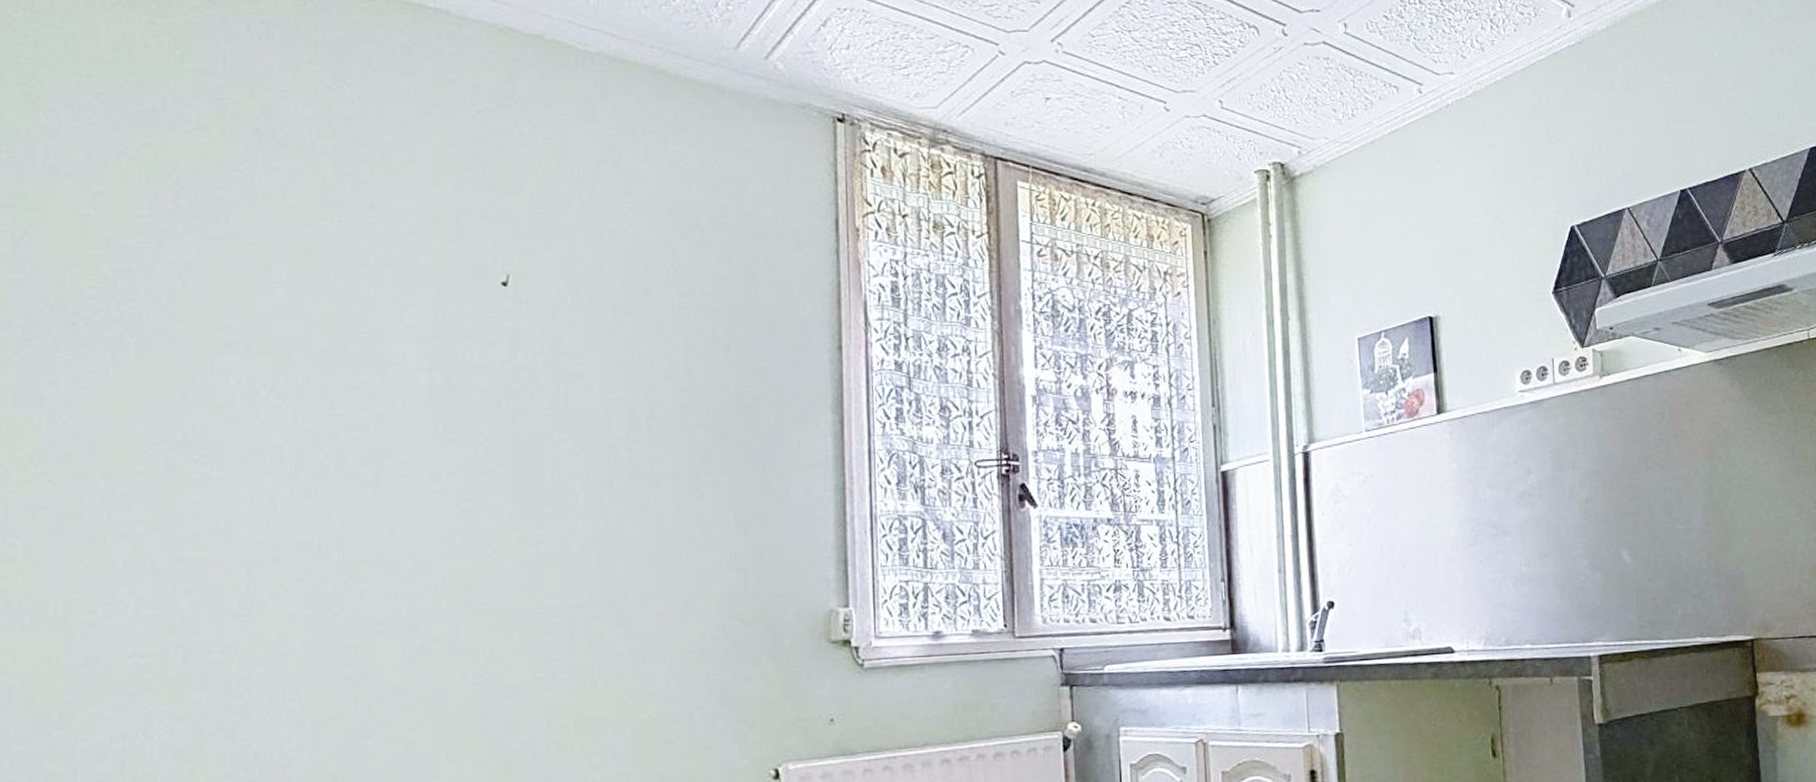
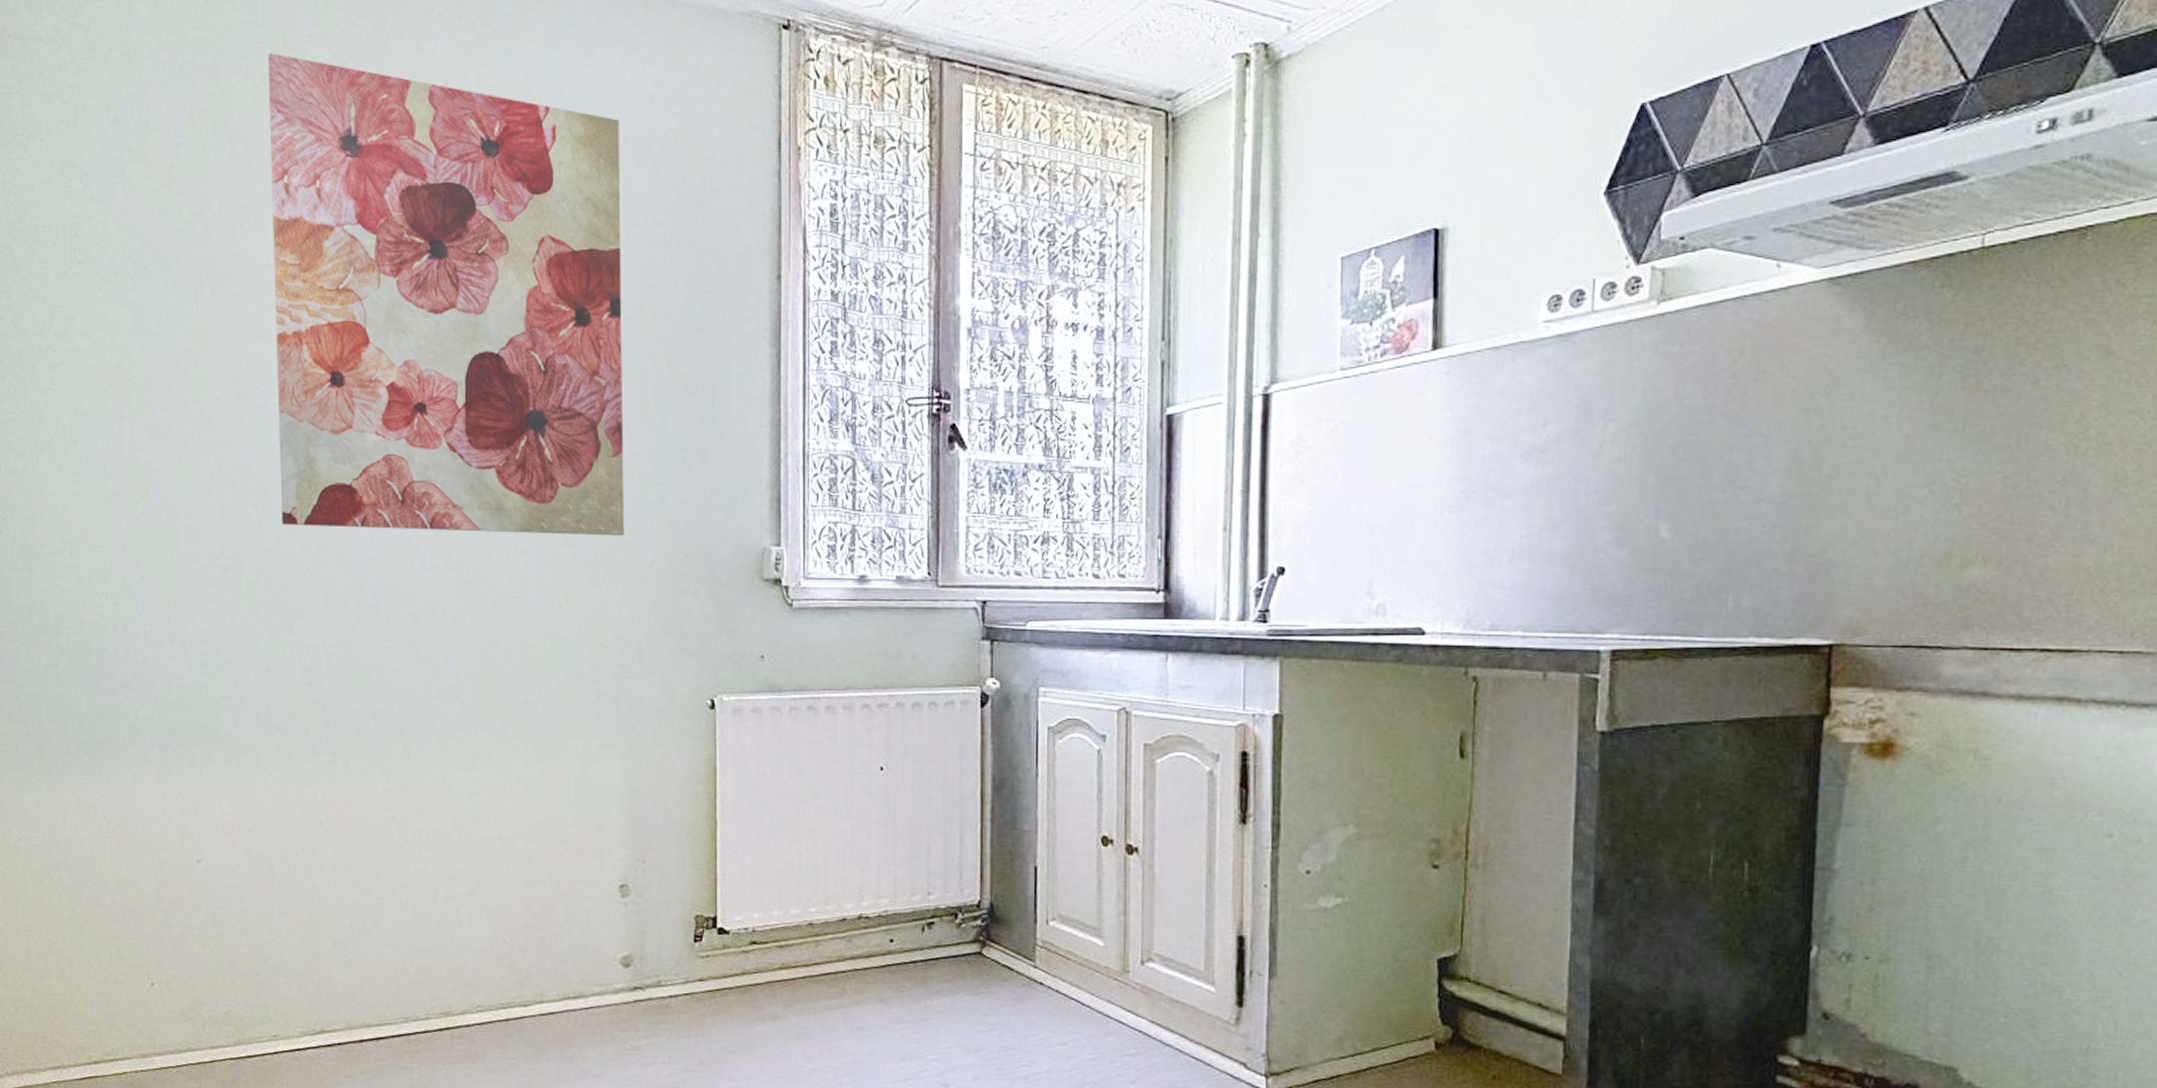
wall art: none [224,105,672,615] -> present [267,53,625,536]

